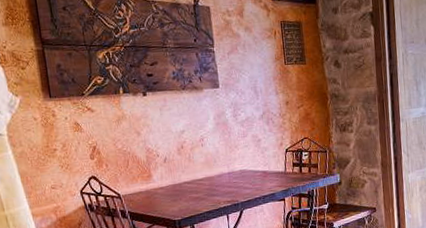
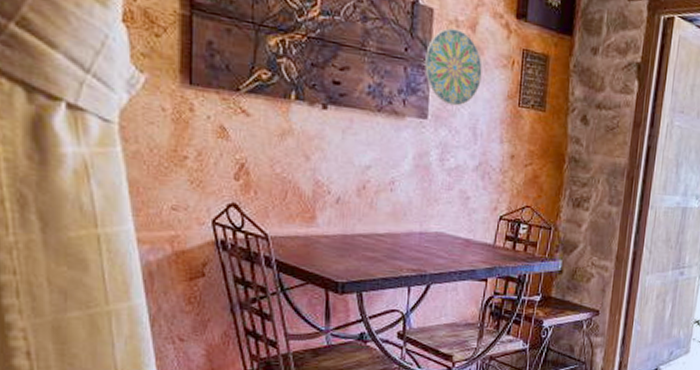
decorative plate: none [209,18,254,74] -> present [425,28,483,106]

